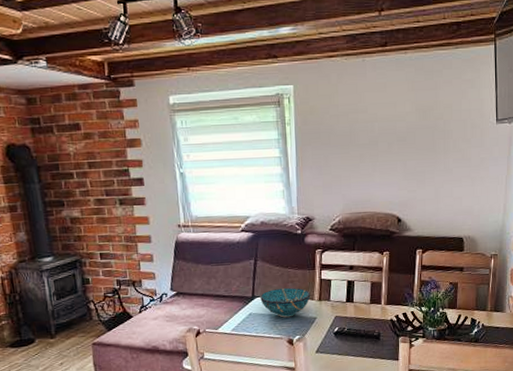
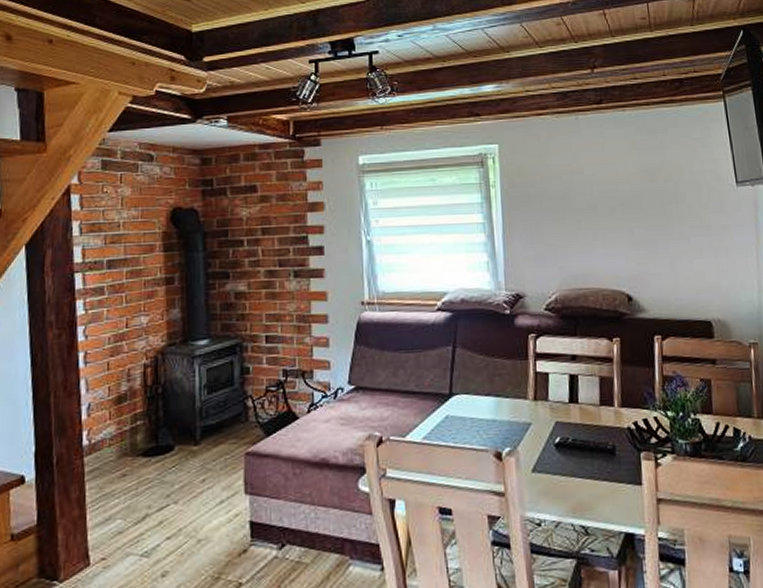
decorative bowl: present [260,288,311,318] -> none [459,383,524,423]

